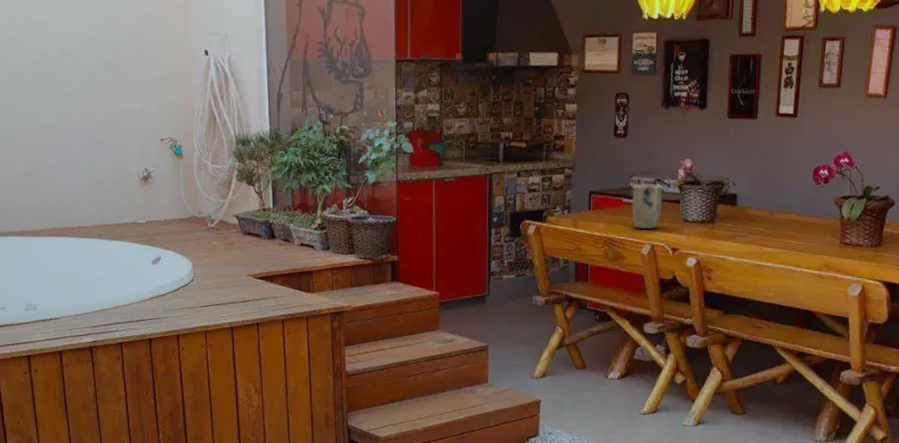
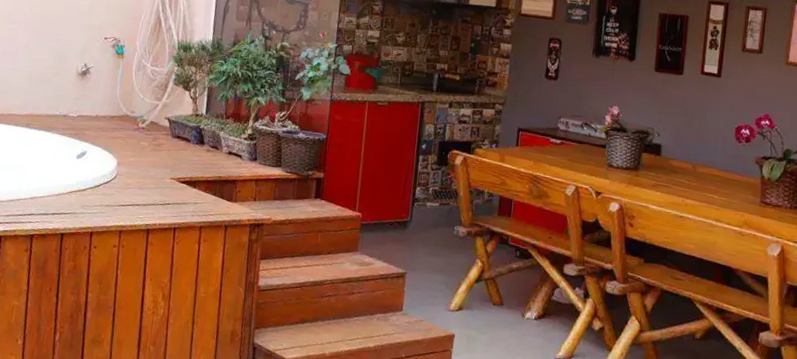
plant pot: present [632,184,663,229] -> none [559,126,589,171]

